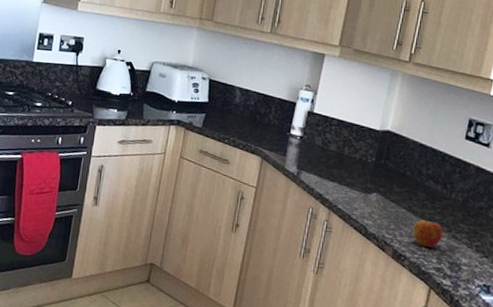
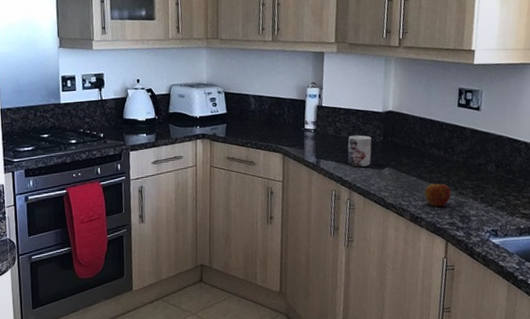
mug: none [332,150,362,188] -> present [347,135,372,167]

